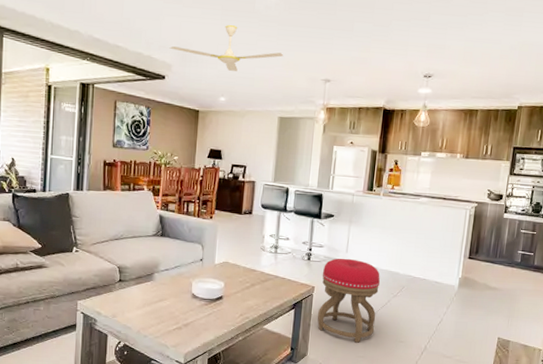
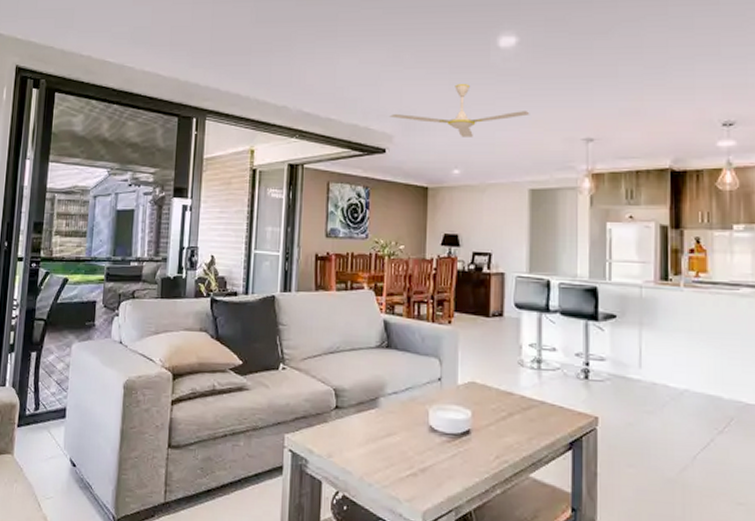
stool: present [317,258,380,343] -> none [606,375,695,504]

